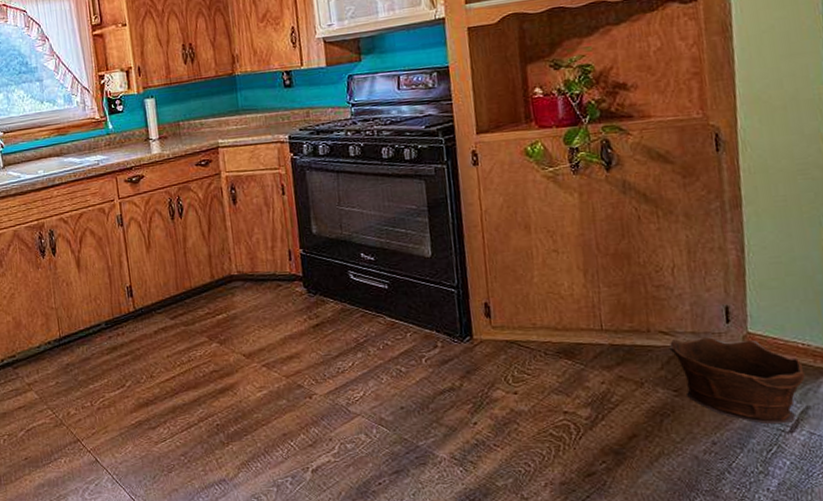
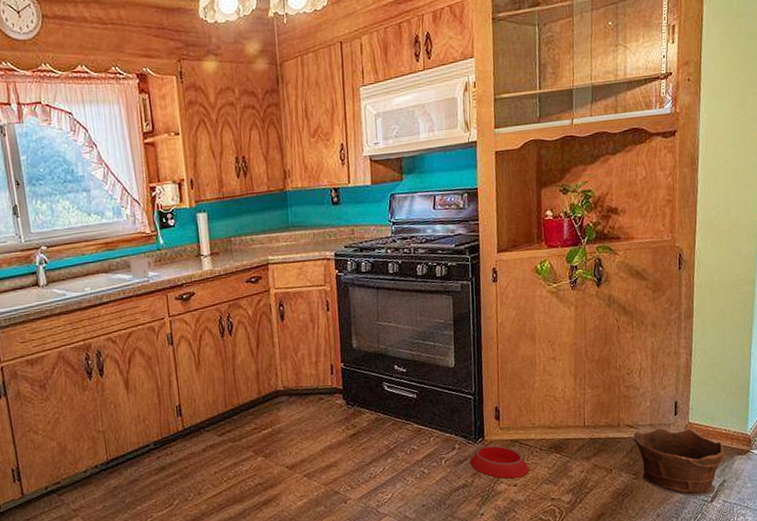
mug: none [80,141,103,163] -> present [129,256,154,279]
pet bowl: none [456,345,533,385] -> present [470,445,530,479]

